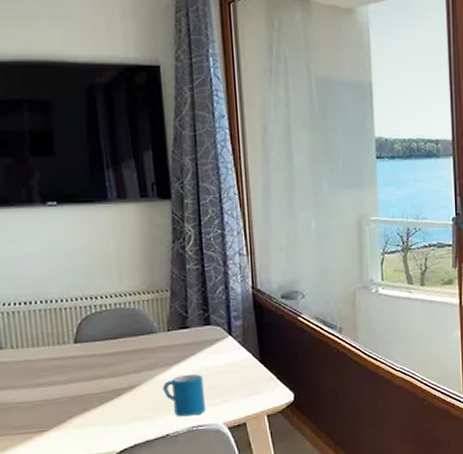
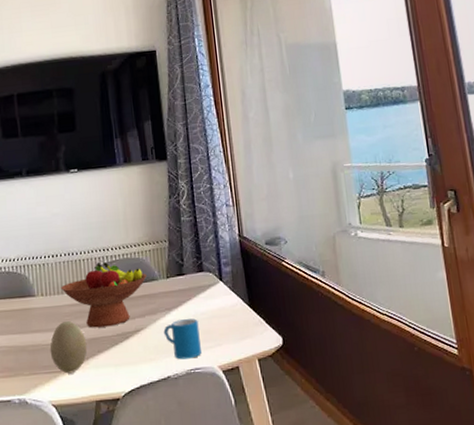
decorative egg: none [23,377,71,434] -> present [50,321,87,374]
fruit bowl: none [36,312,144,385] -> present [61,262,147,328]

